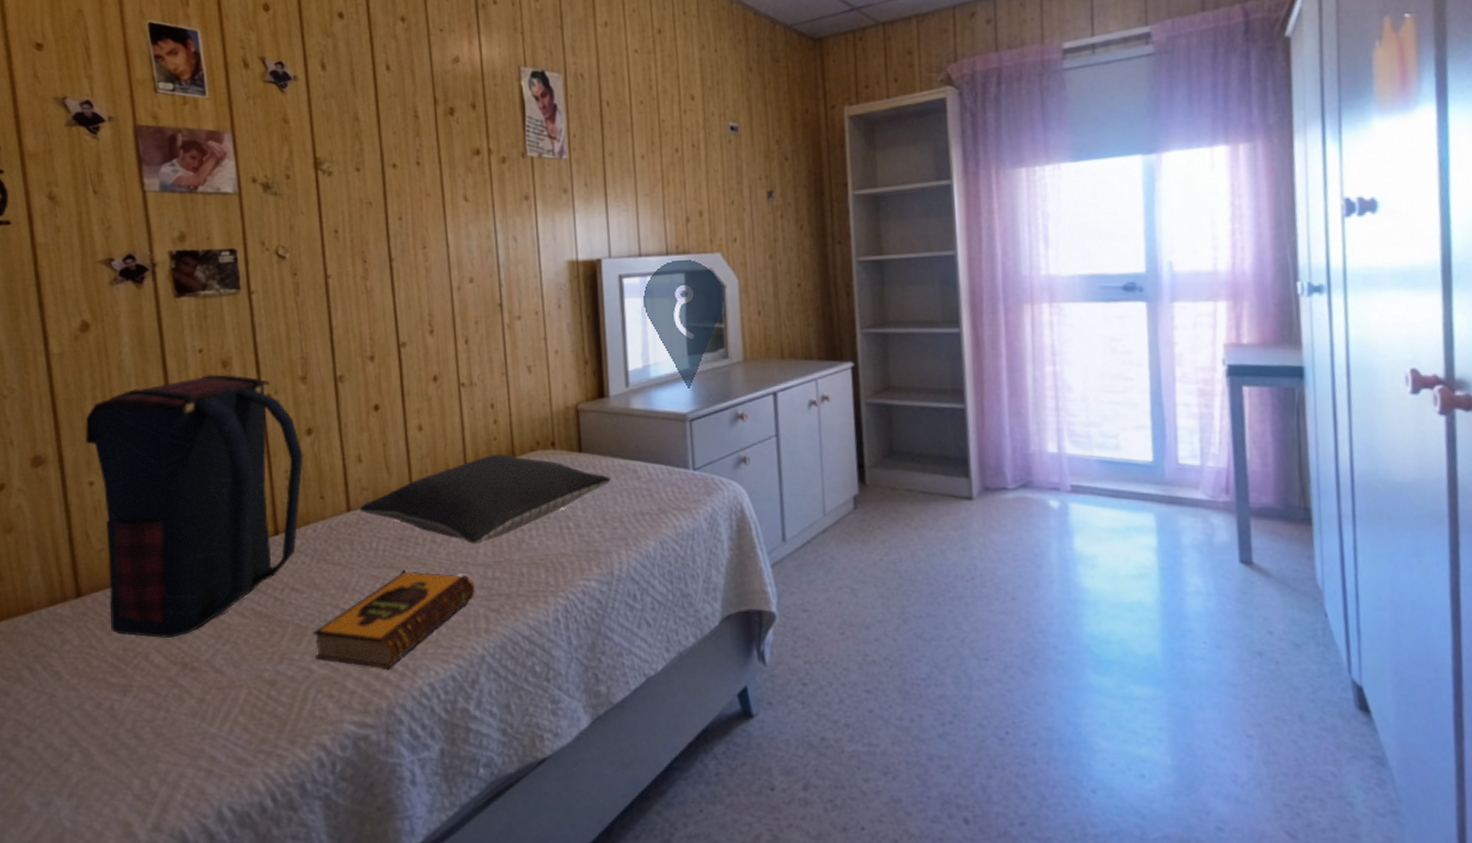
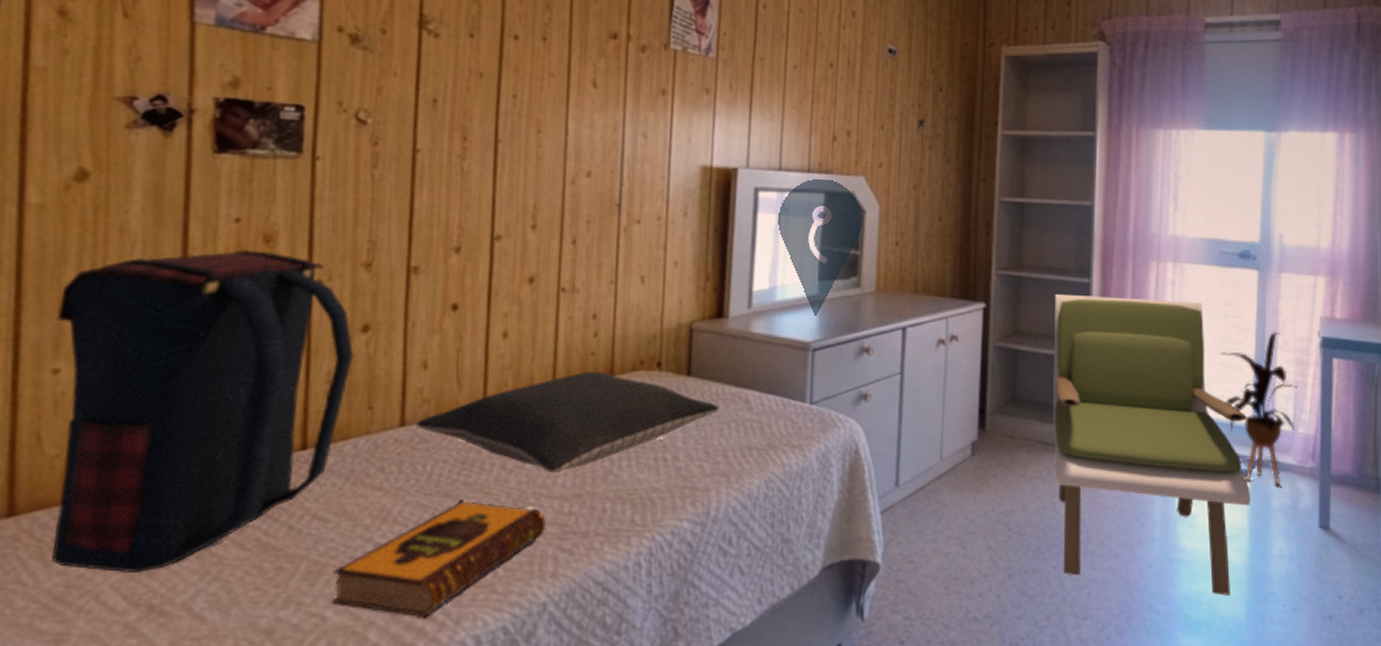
armchair: none [924,341,1158,634] -> present [1053,293,1250,596]
house plant: none [1111,363,1203,523] -> present [1216,331,1298,487]

